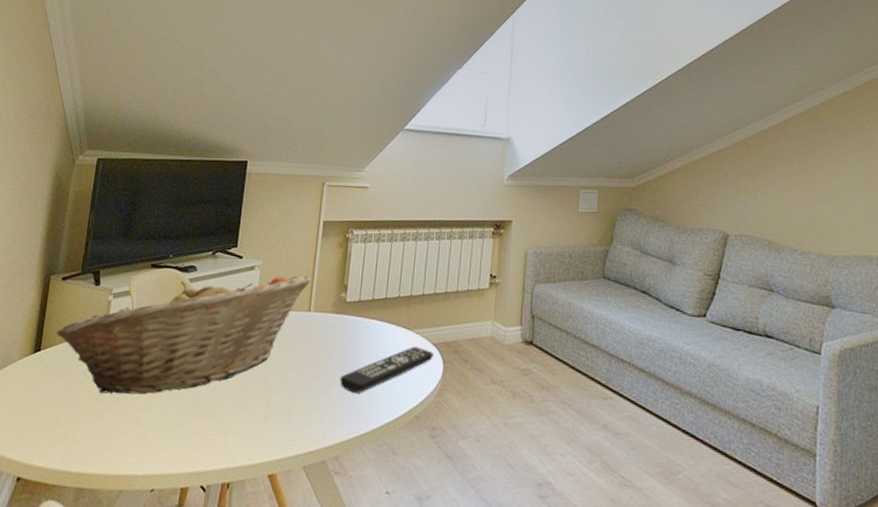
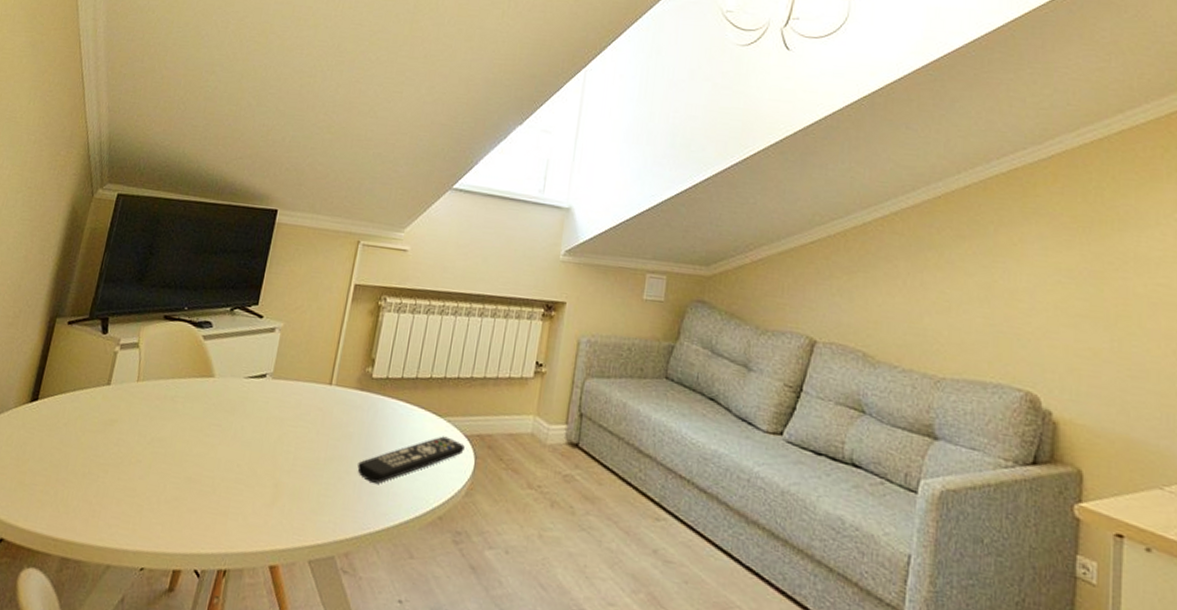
fruit basket: present [56,275,312,395] -> none [56,337,336,461]

